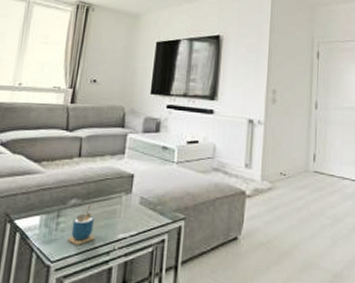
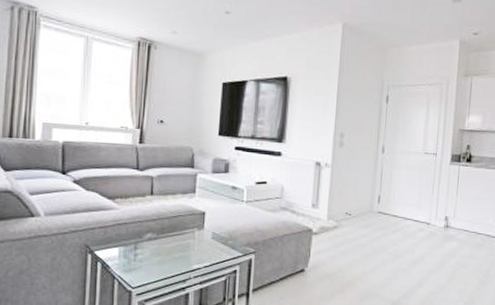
cup: present [68,203,95,245] -> none [146,237,171,274]

